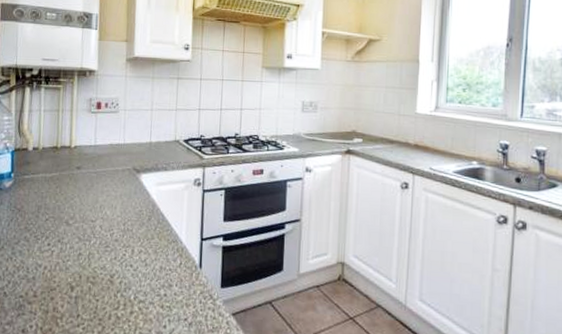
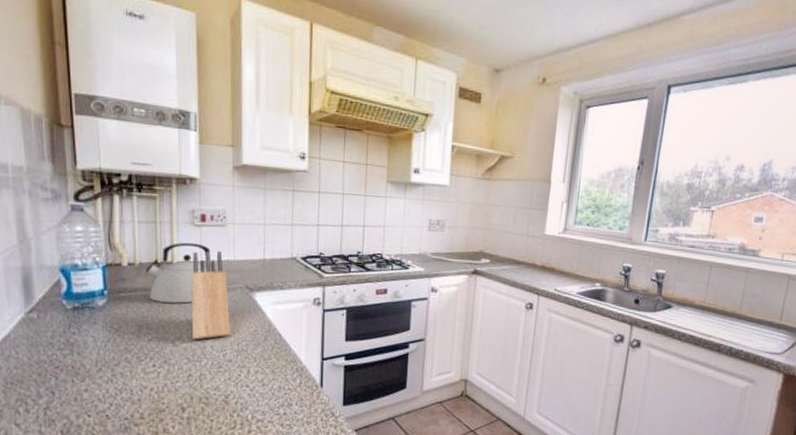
kettle: none [47,128,104,185] -> present [146,242,211,303]
knife block: none [83,135,118,220] -> present [190,251,230,340]

